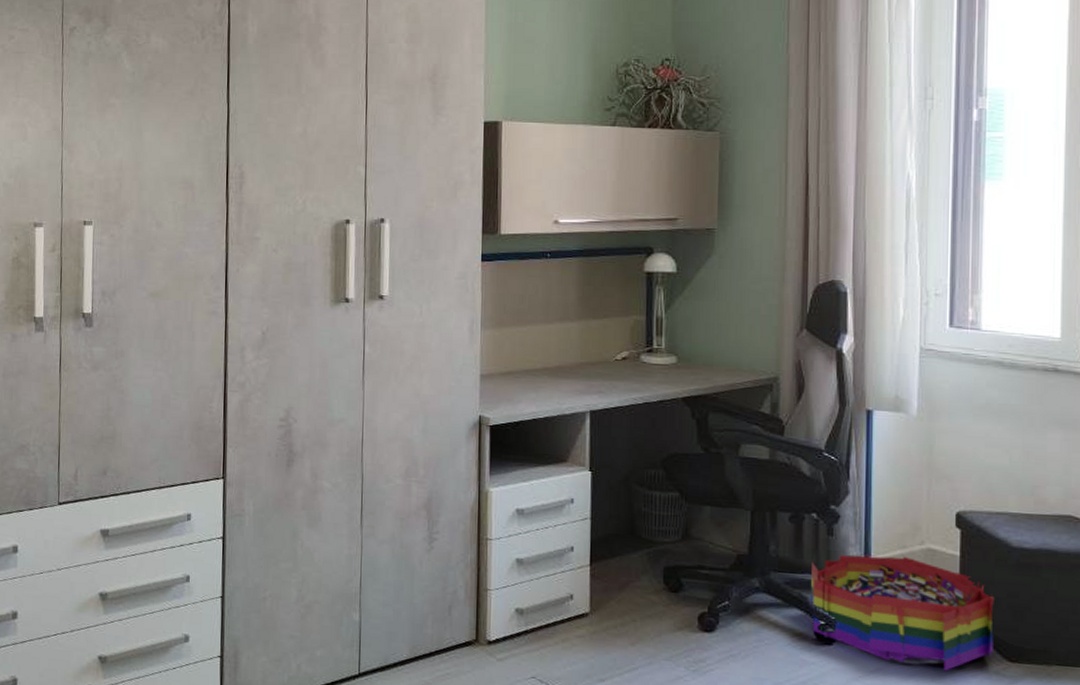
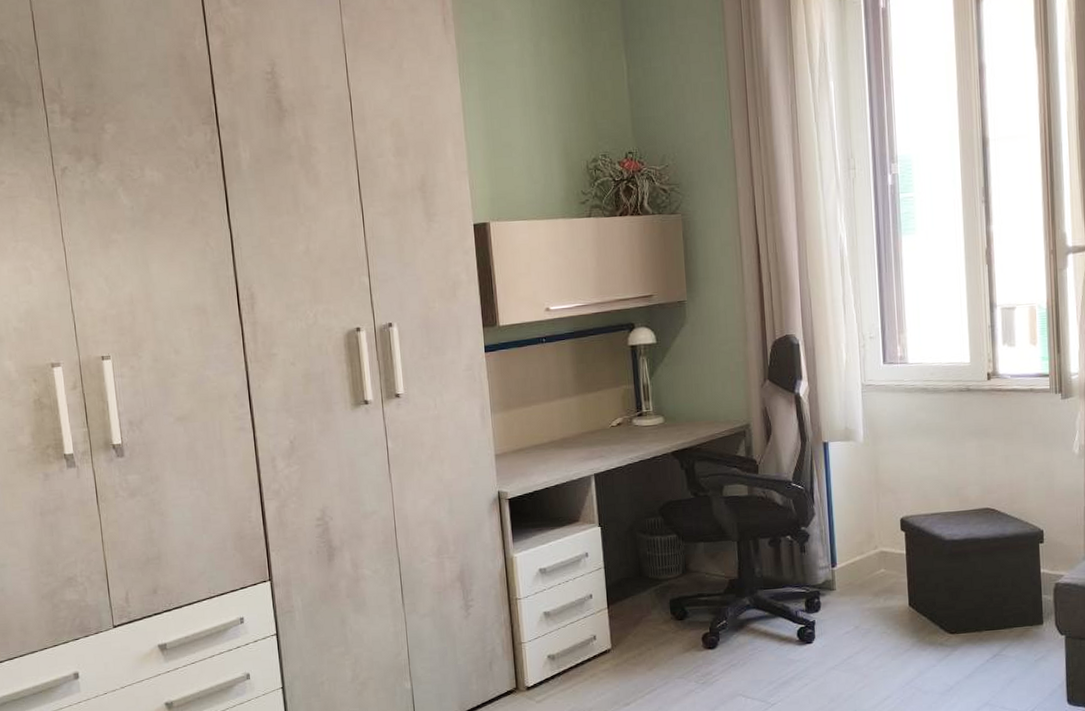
storage bin: present [809,555,994,671] -> none [790,561,937,650]

